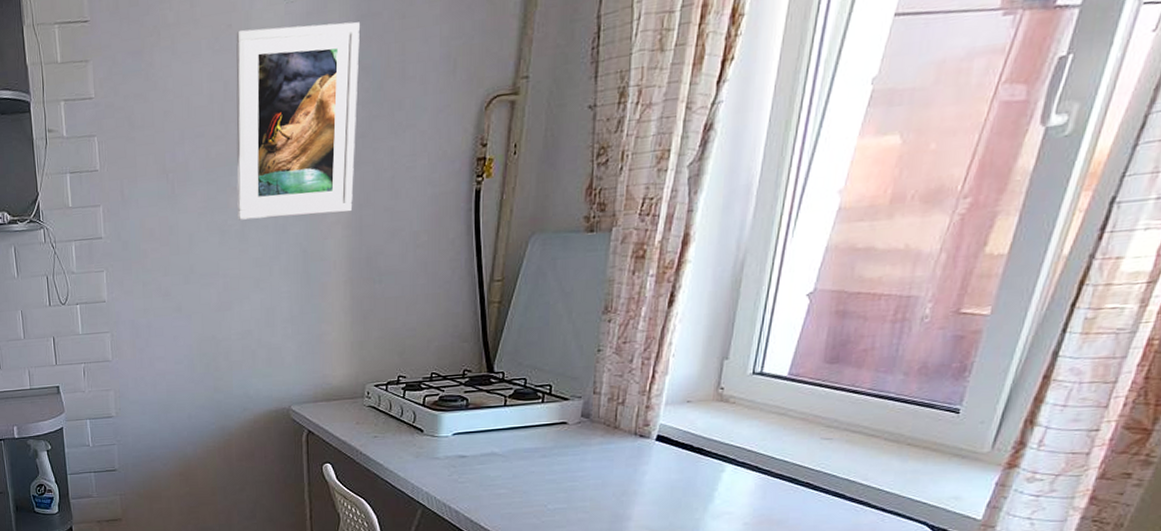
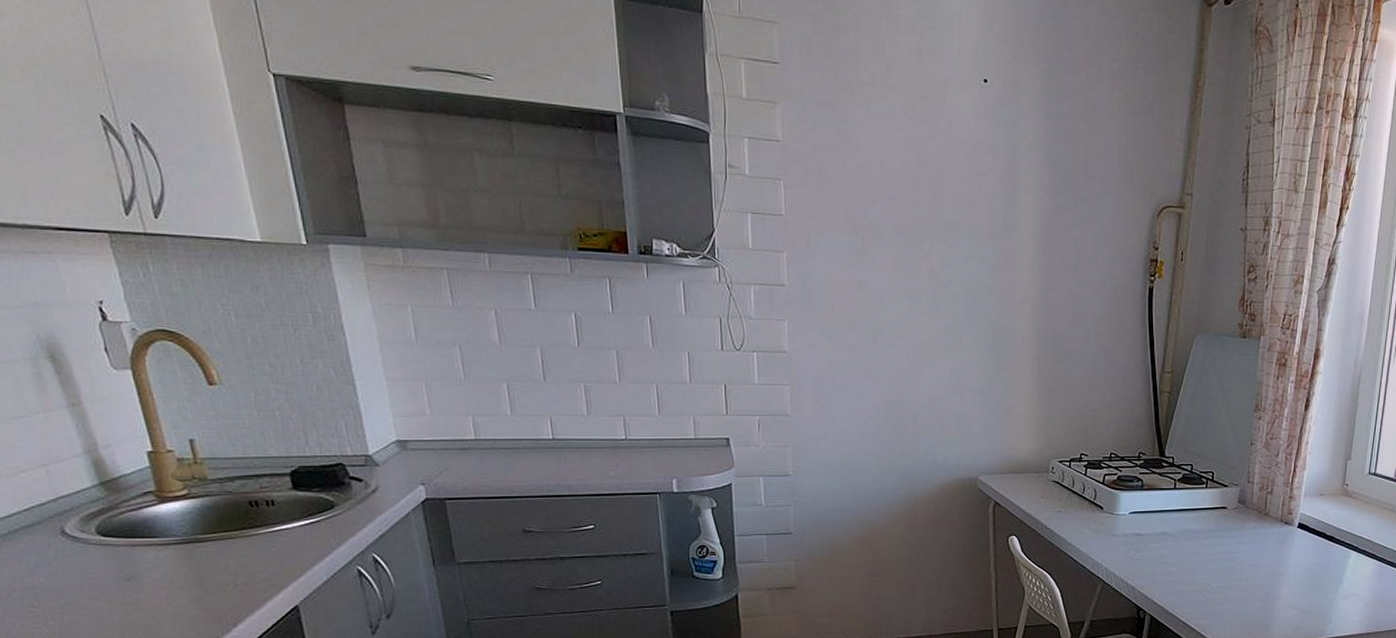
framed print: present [236,22,360,220] -> none [929,103,1048,292]

